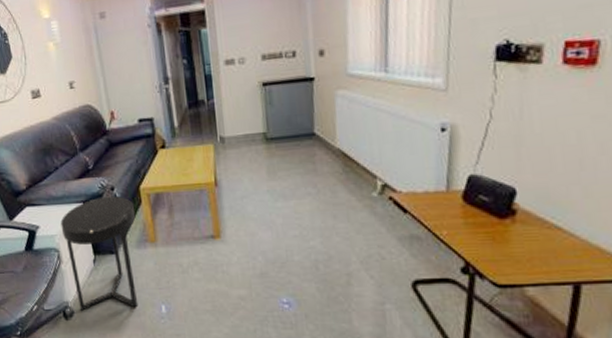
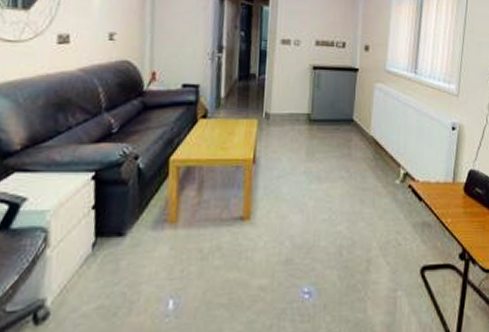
side table: present [61,196,138,311] -> none [57,166,159,311]

